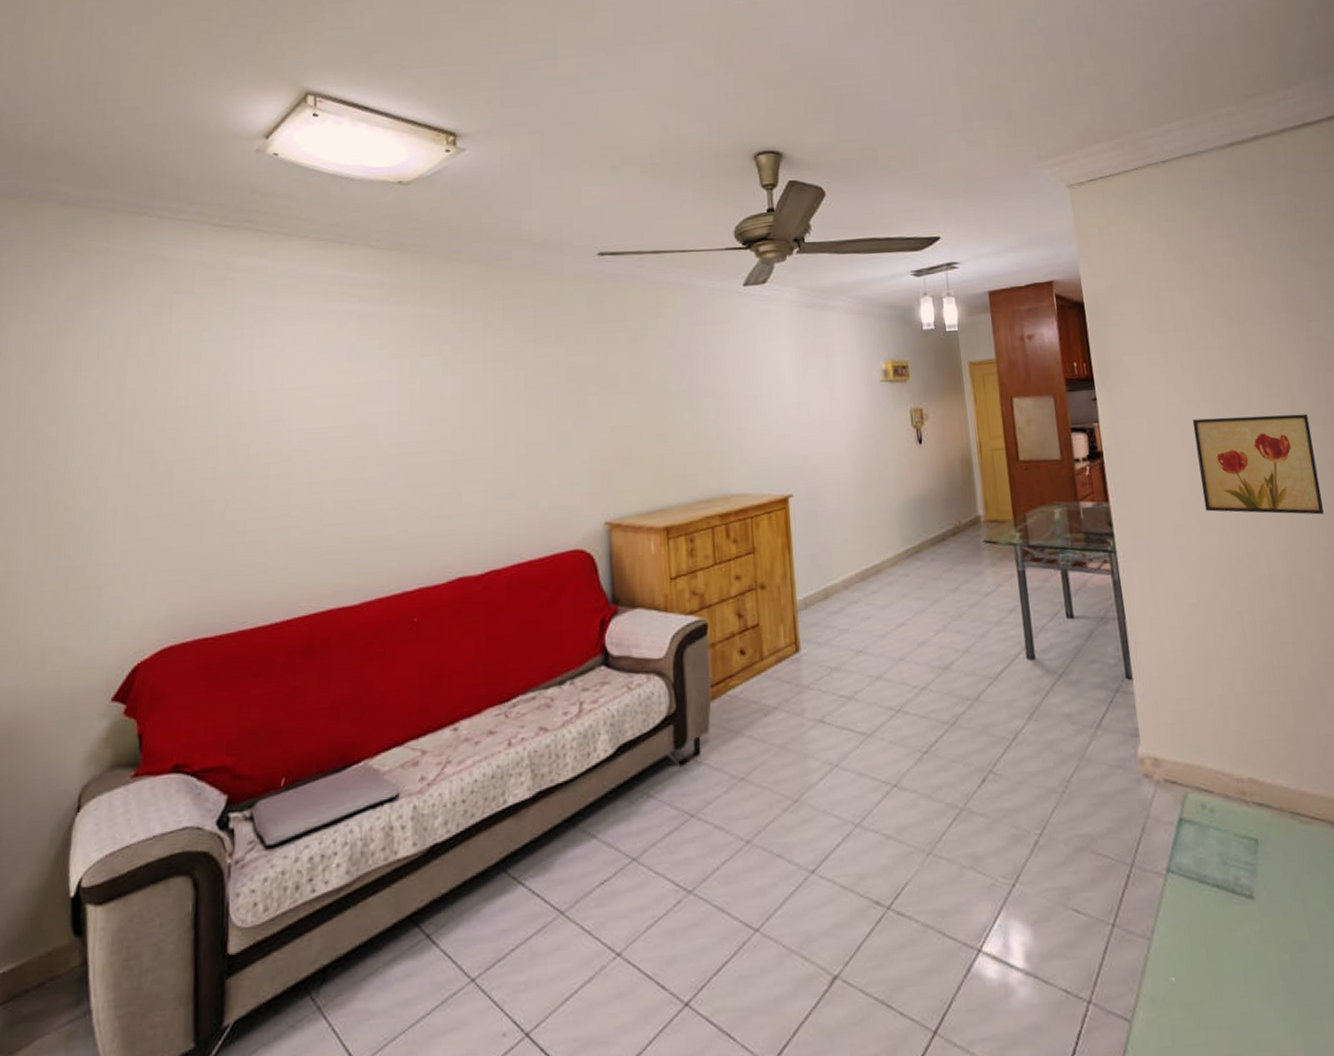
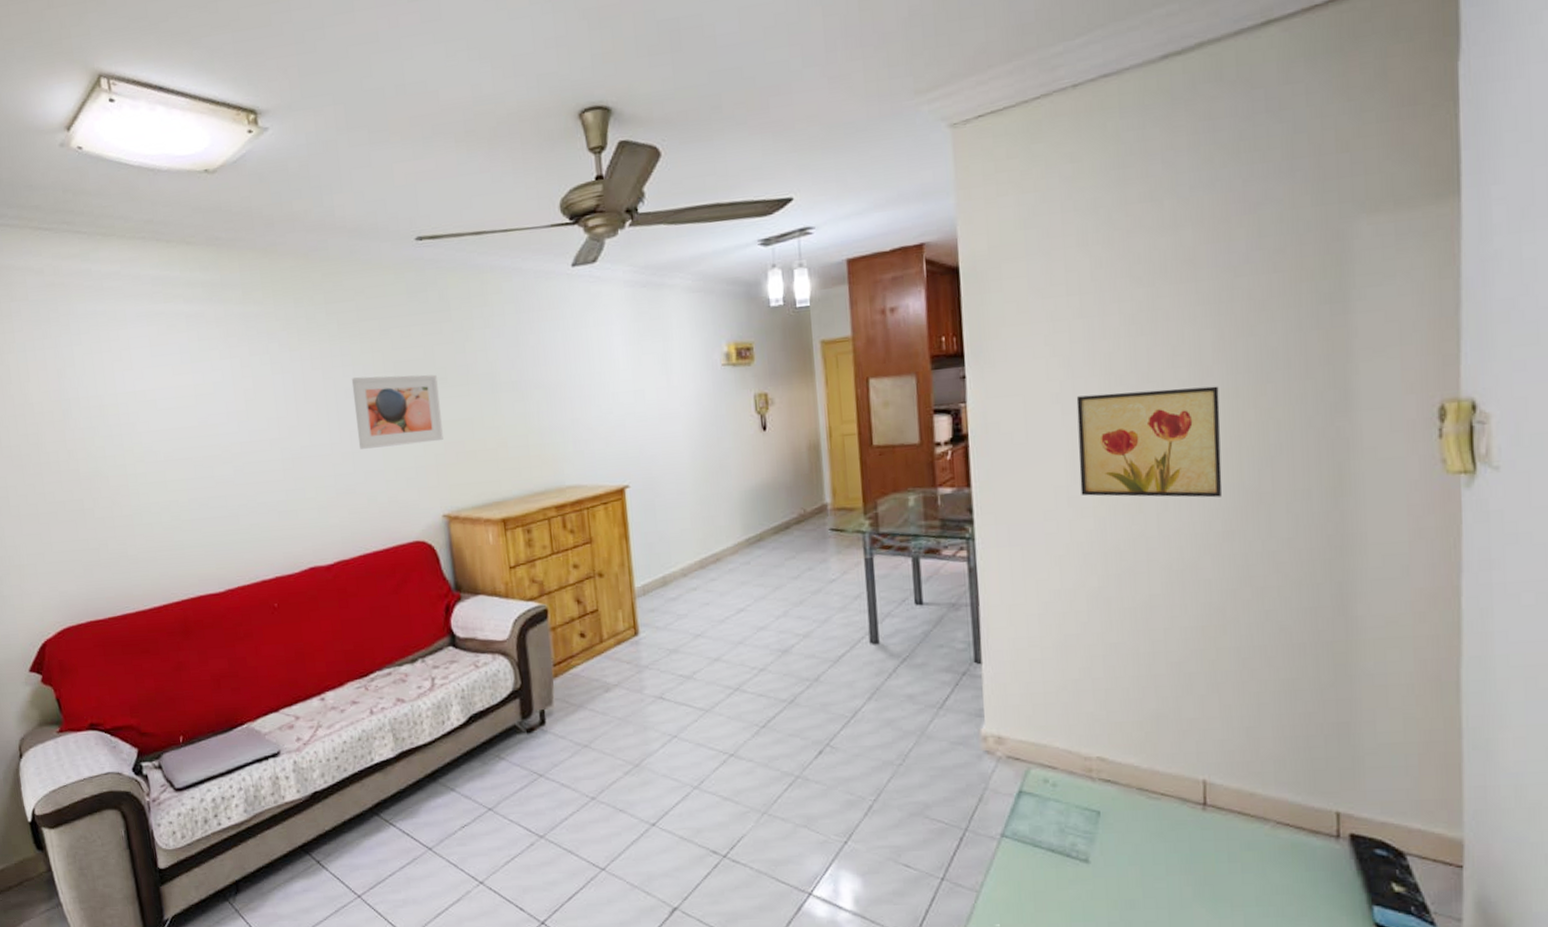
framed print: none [522,380,611,453] -> present [351,374,443,449]

